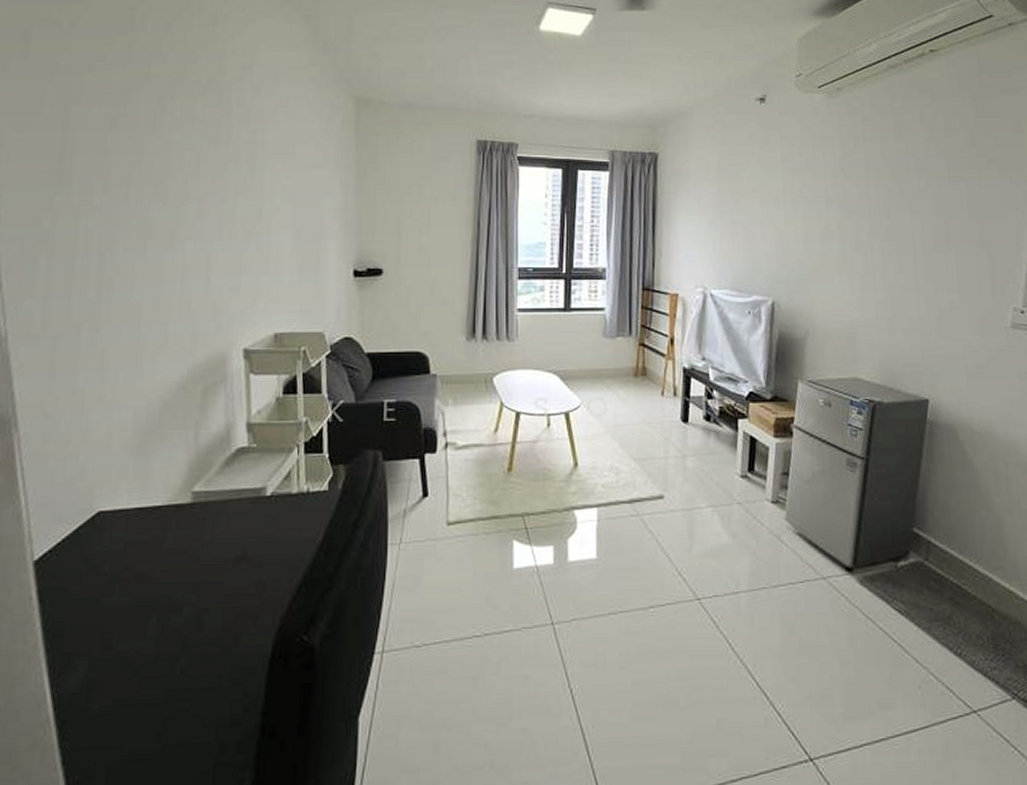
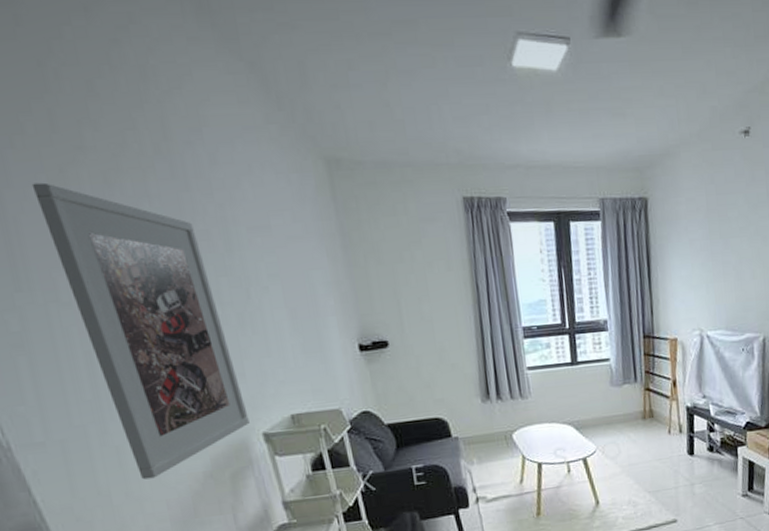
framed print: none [97,102,234,384] -> present [31,182,250,480]

